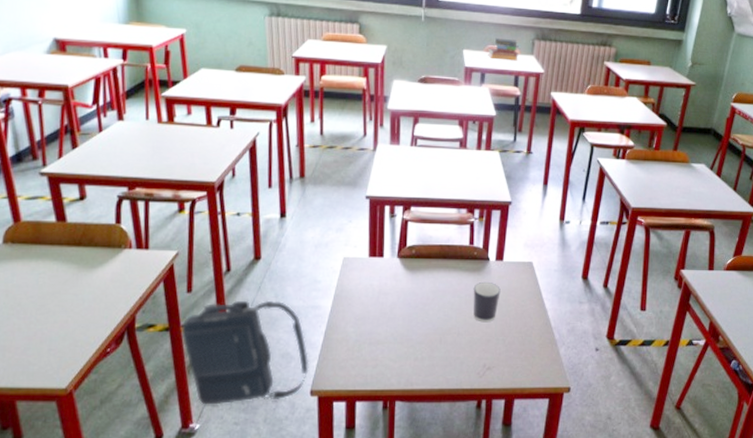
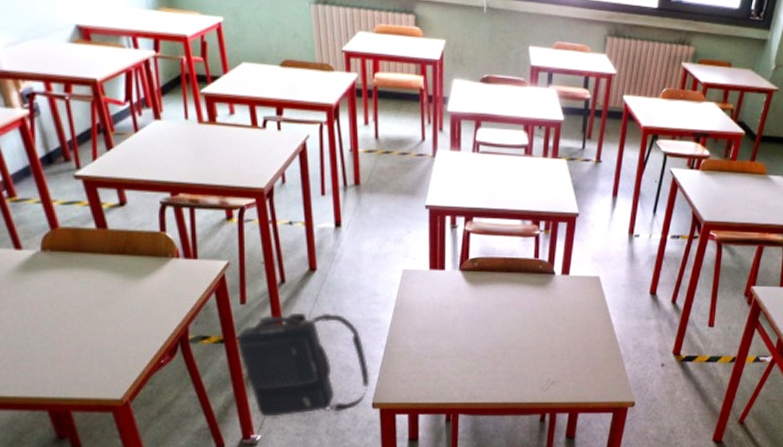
mug: present [473,281,501,323] -> none [537,296,566,337]
books: present [488,37,519,61] -> none [556,33,590,60]

